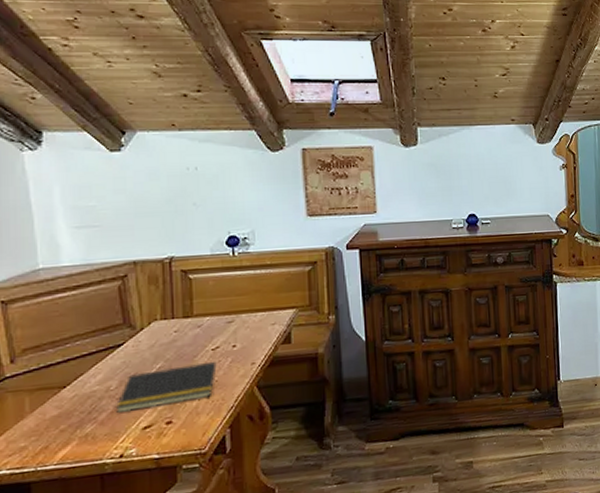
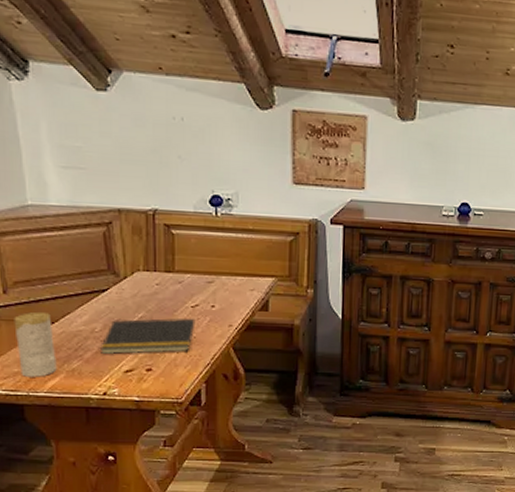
candle: none [21,377,68,451] -> present [14,311,57,377]

